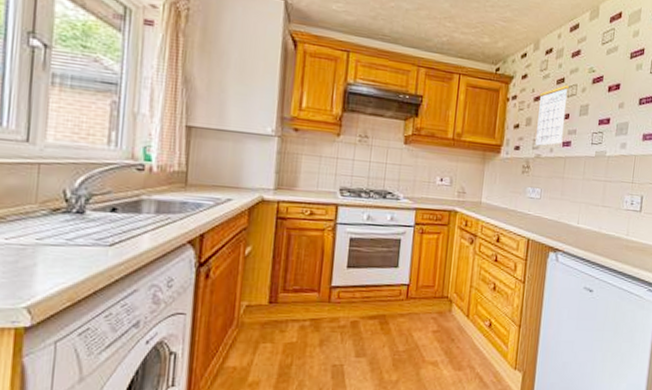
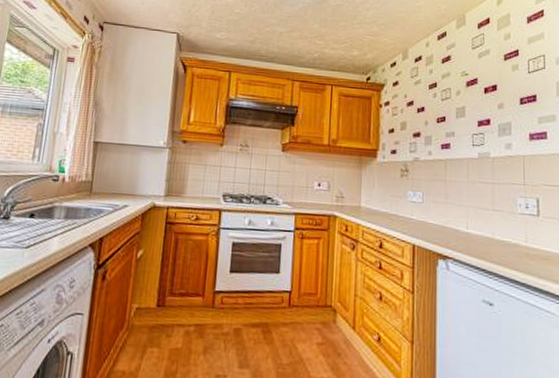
calendar: present [535,80,570,146] -> none [412,85,443,149]

